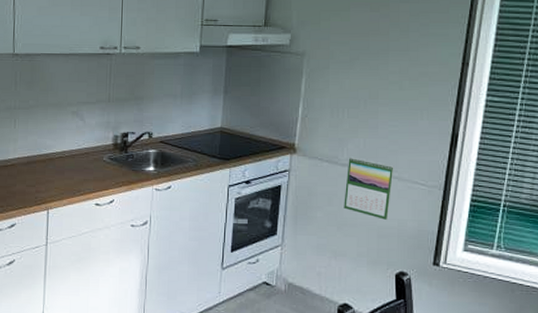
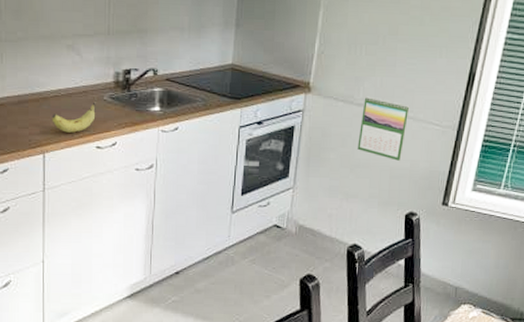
fruit: none [56,157,98,191] -> present [52,96,97,133]

